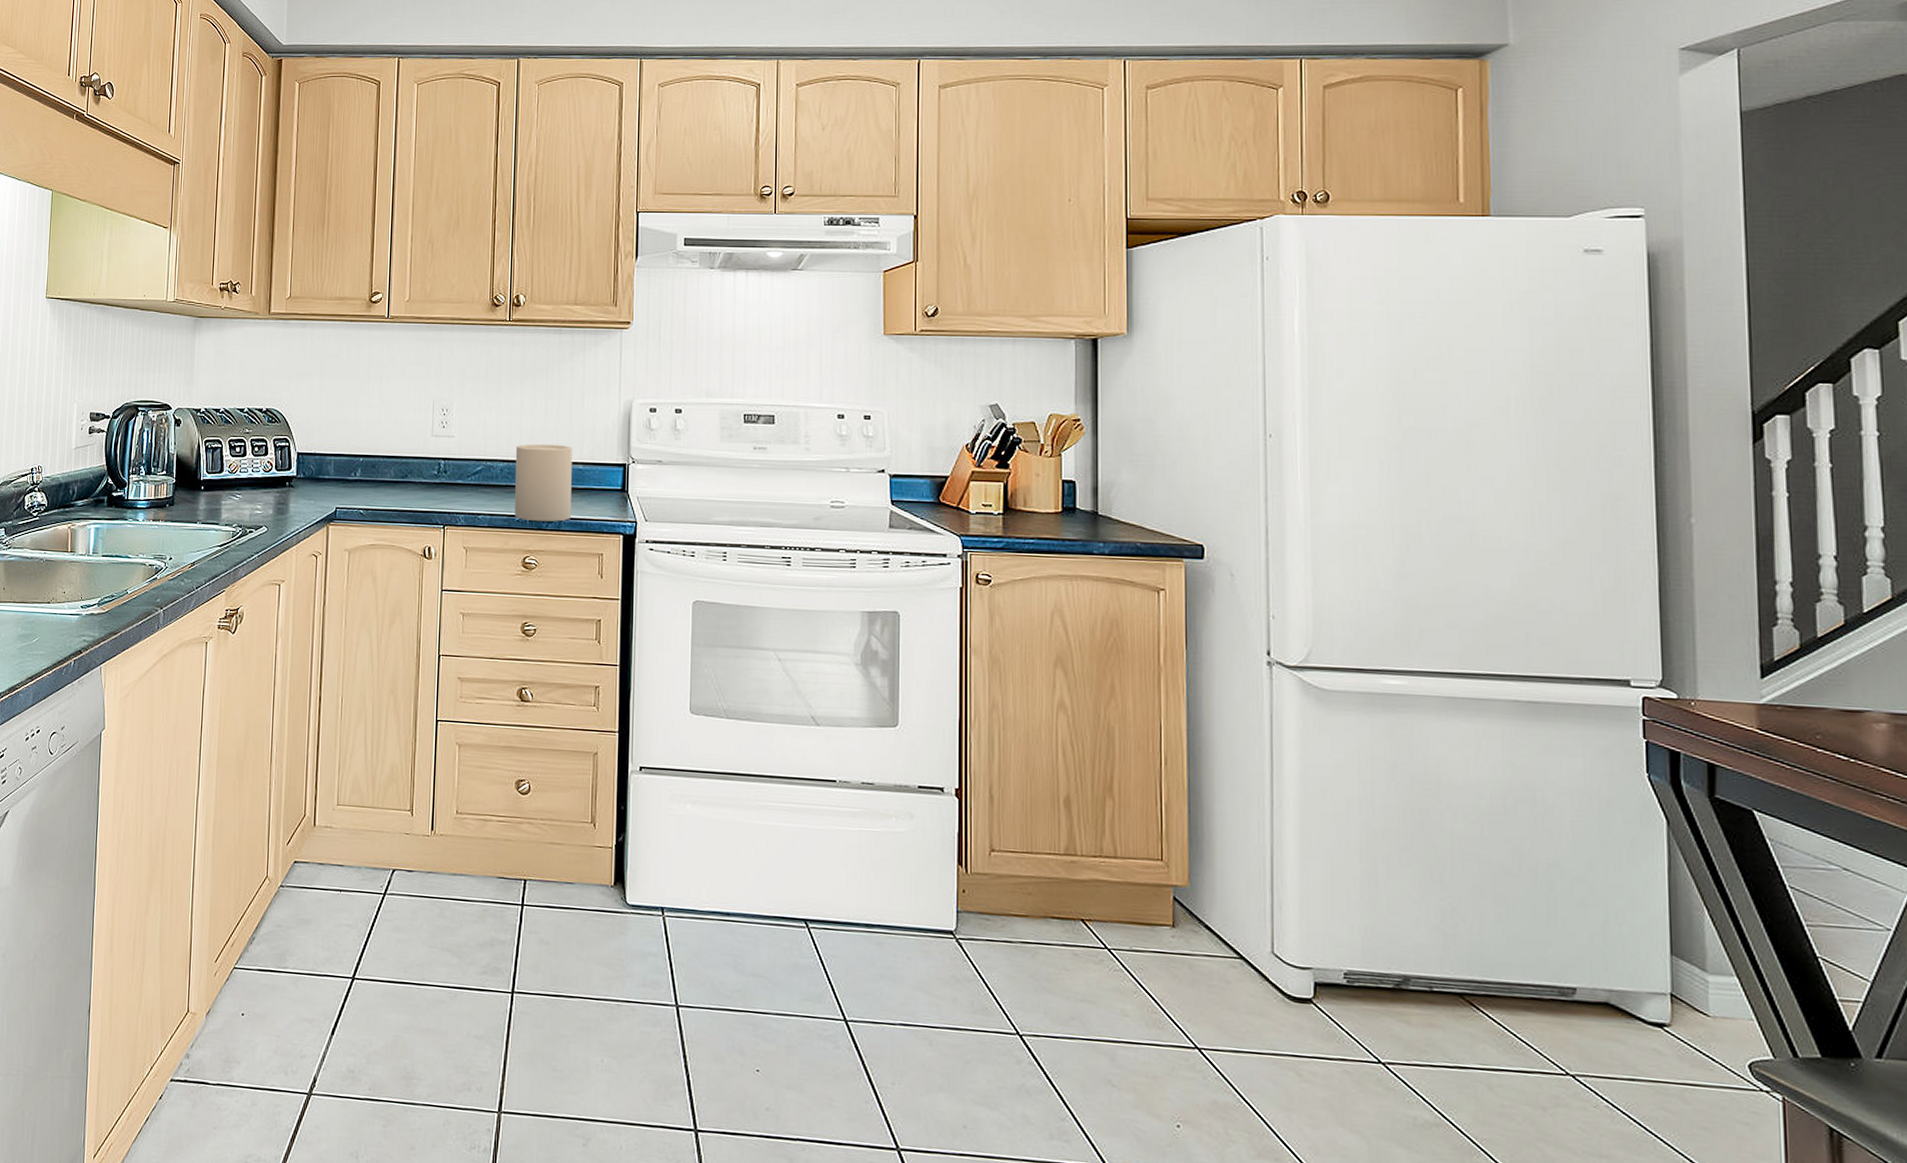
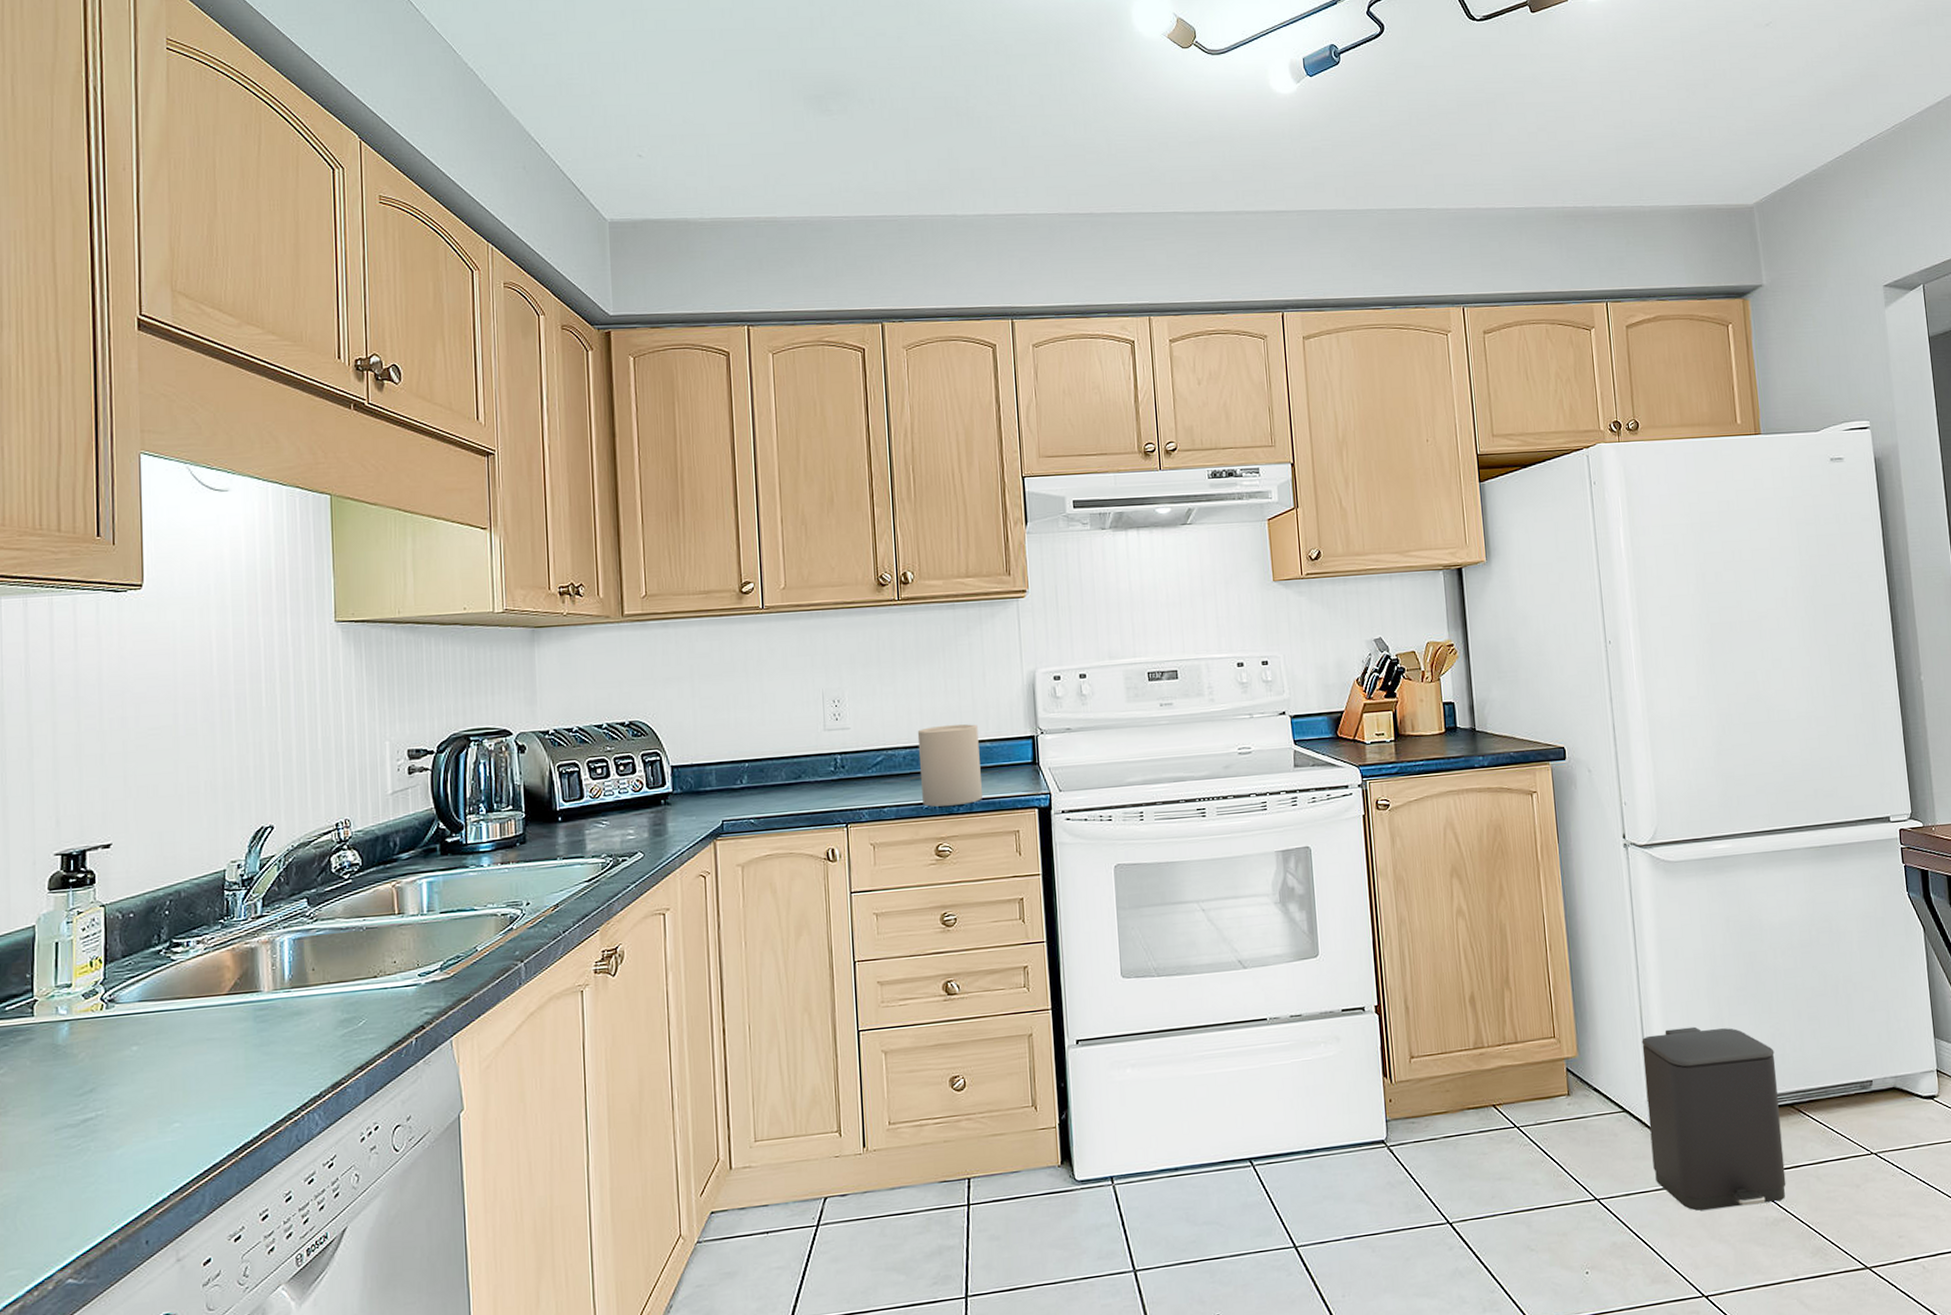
pedal bin: none [1270,877,1445,1103] -> present [1641,1026,1786,1211]

